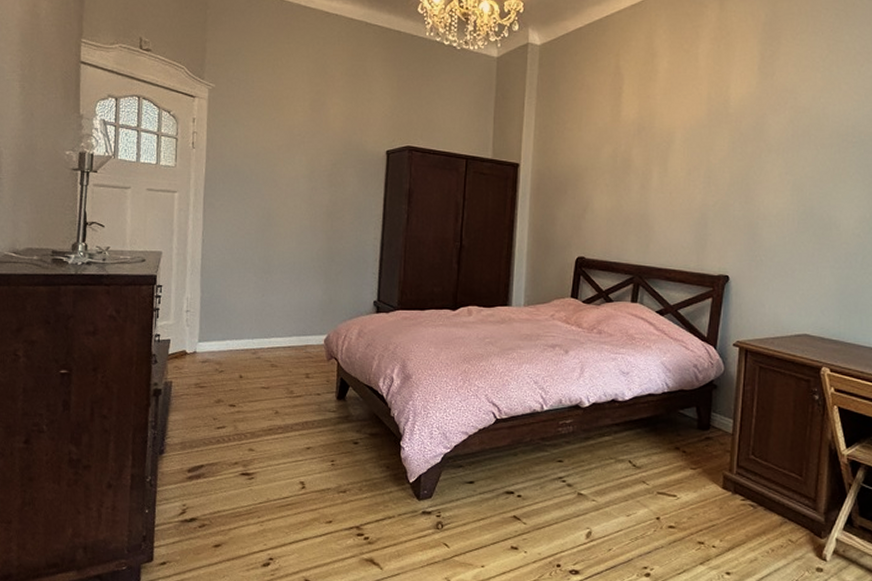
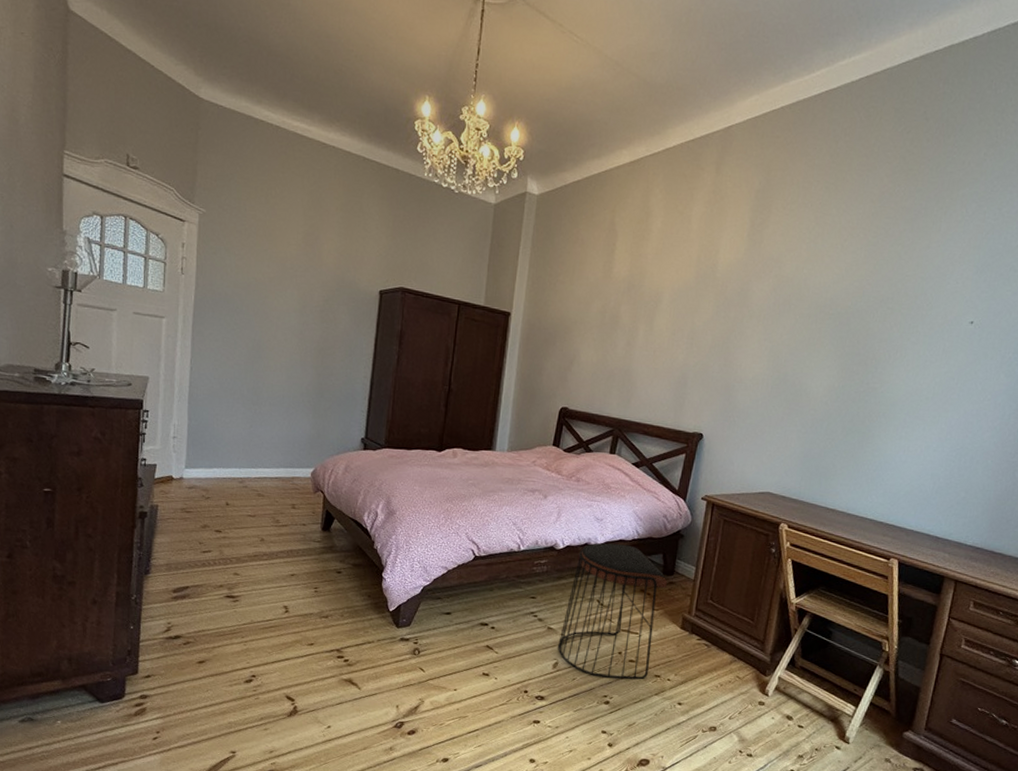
stool: none [590,398,704,548] -> present [558,543,668,680]

